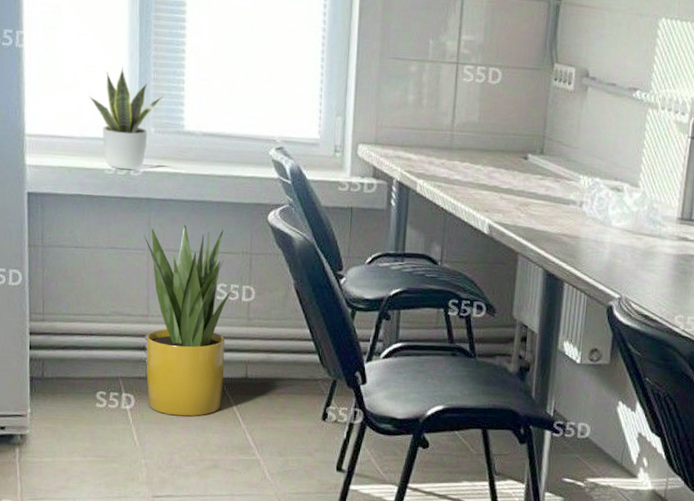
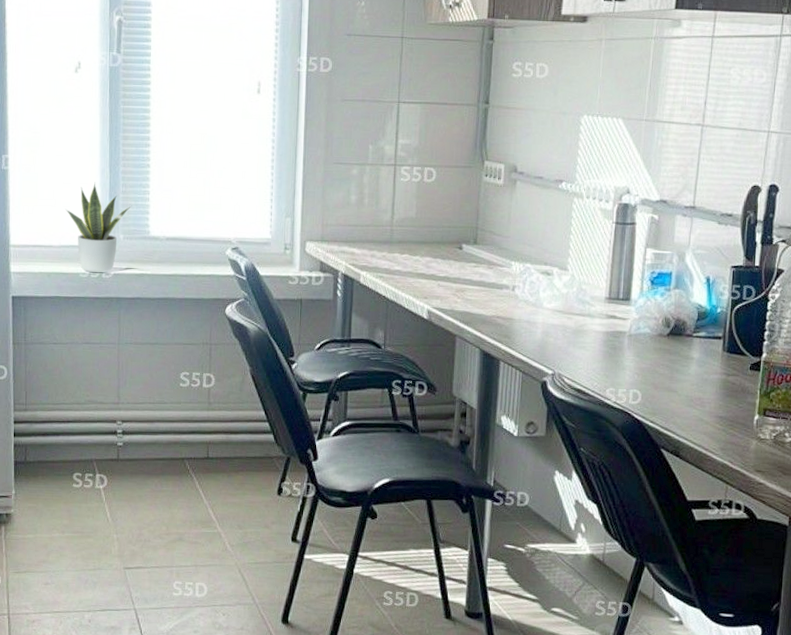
planter: present [144,225,234,417] -> none [114,320,196,494]

